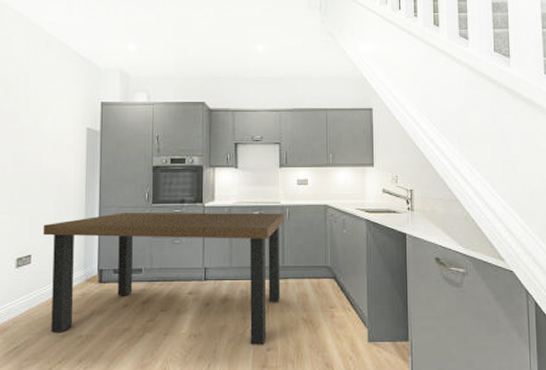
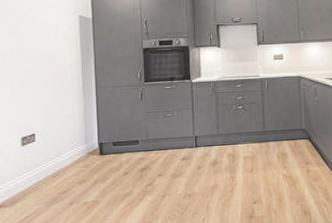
dining table: present [42,213,284,345] -> none [44,85,264,202]

